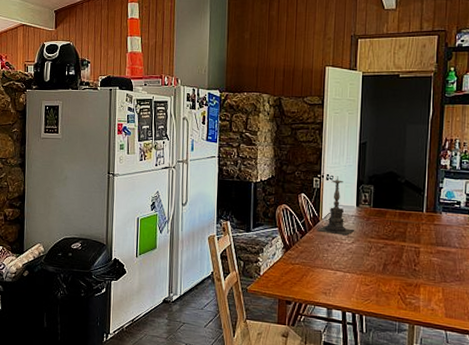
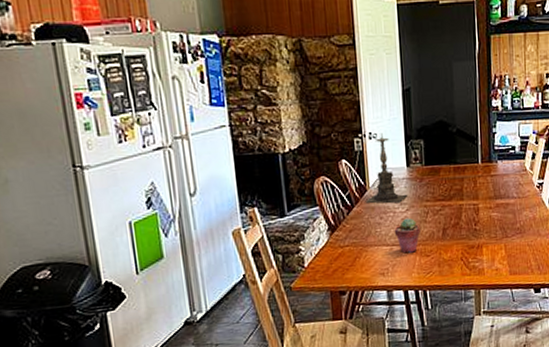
potted succulent: none [339,249,363,280] -> present [394,218,421,254]

